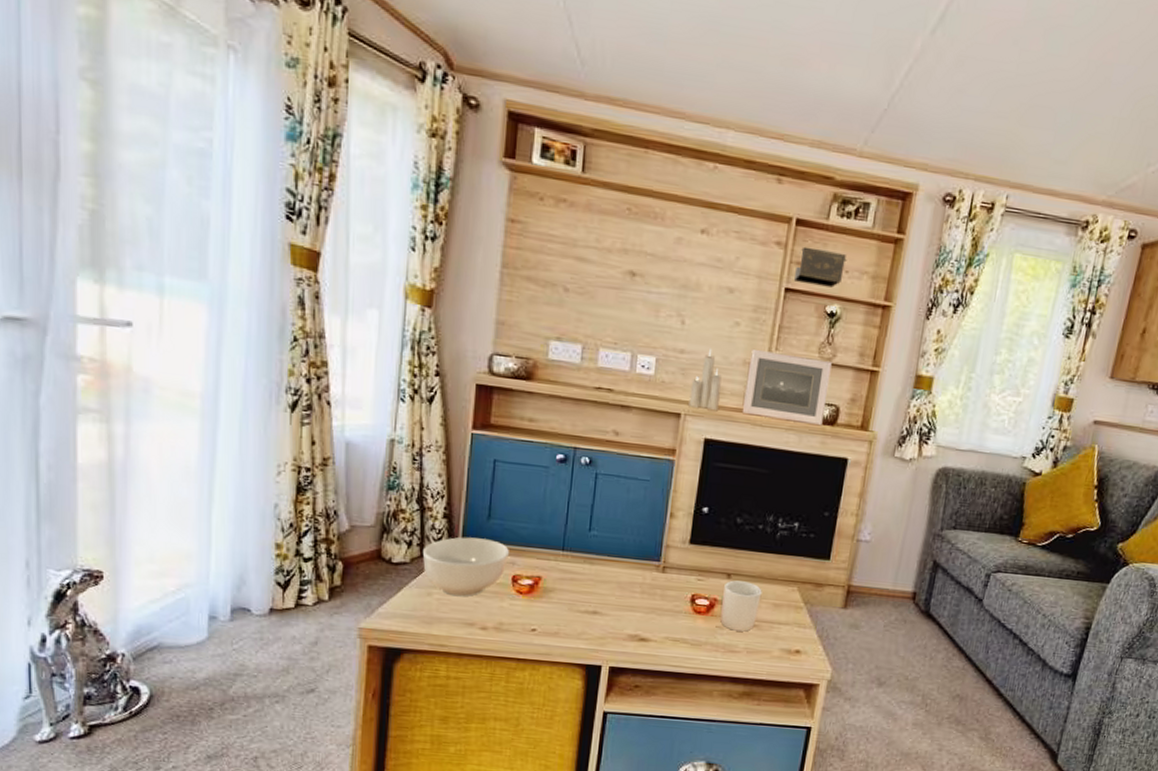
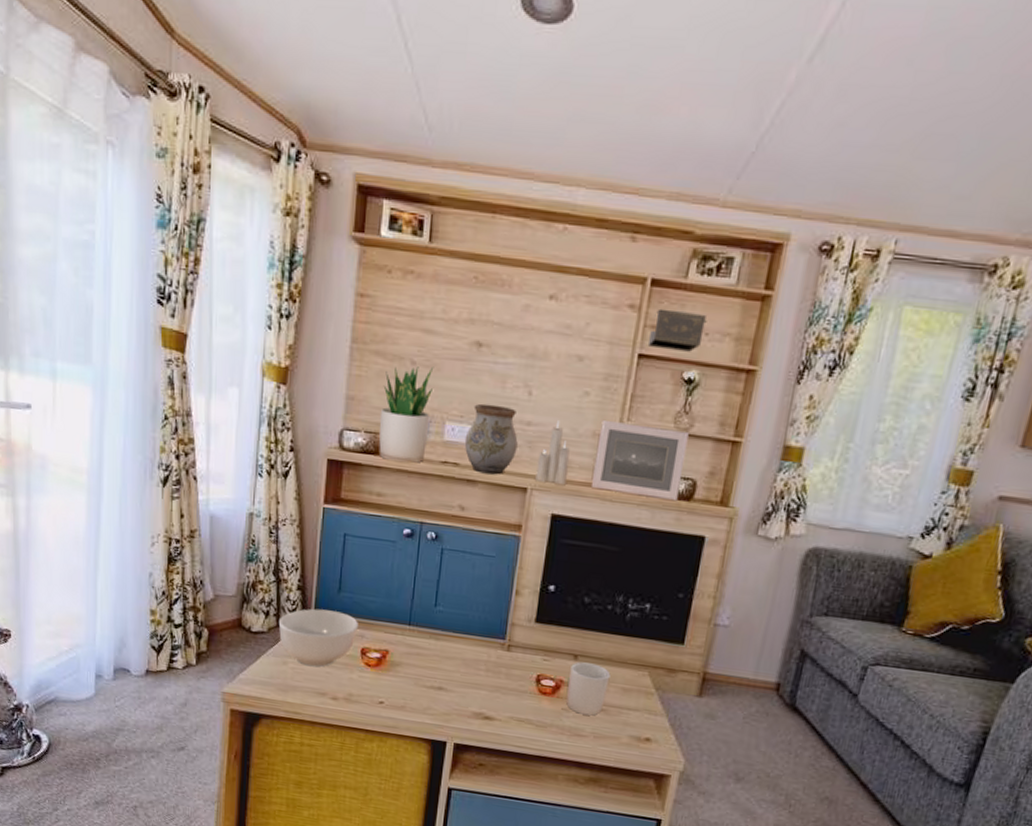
planter: none [530,293,588,390] -> present [378,366,434,464]
vase: none [618,331,671,401] -> present [464,403,518,475]

